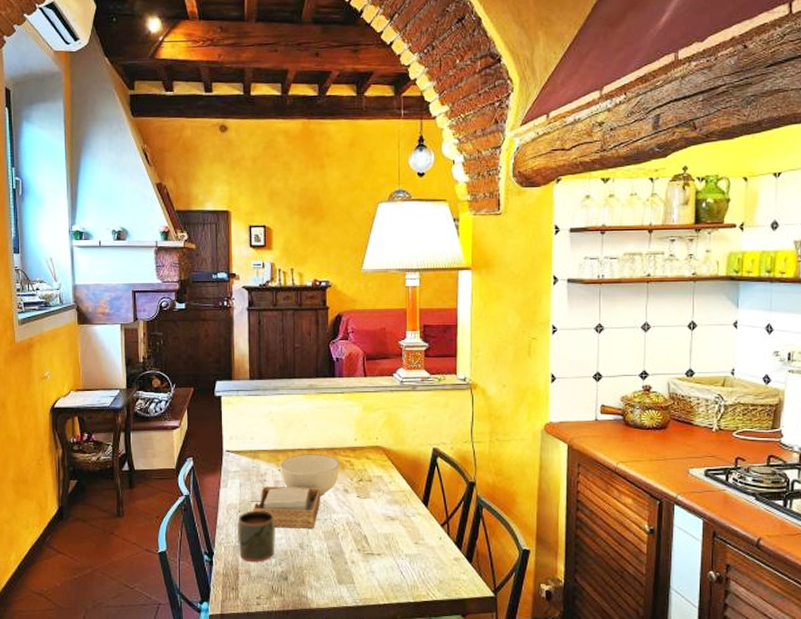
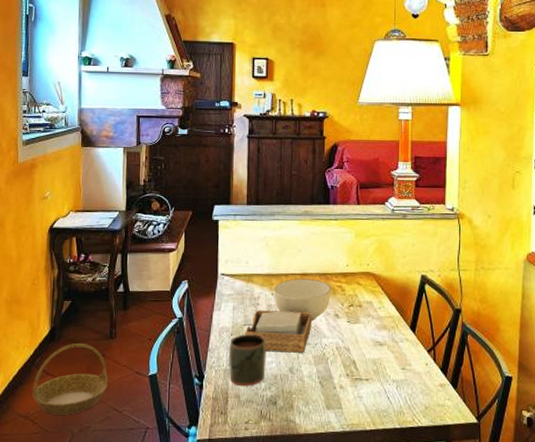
basket: none [44,522,119,592] -> present [32,343,109,415]

